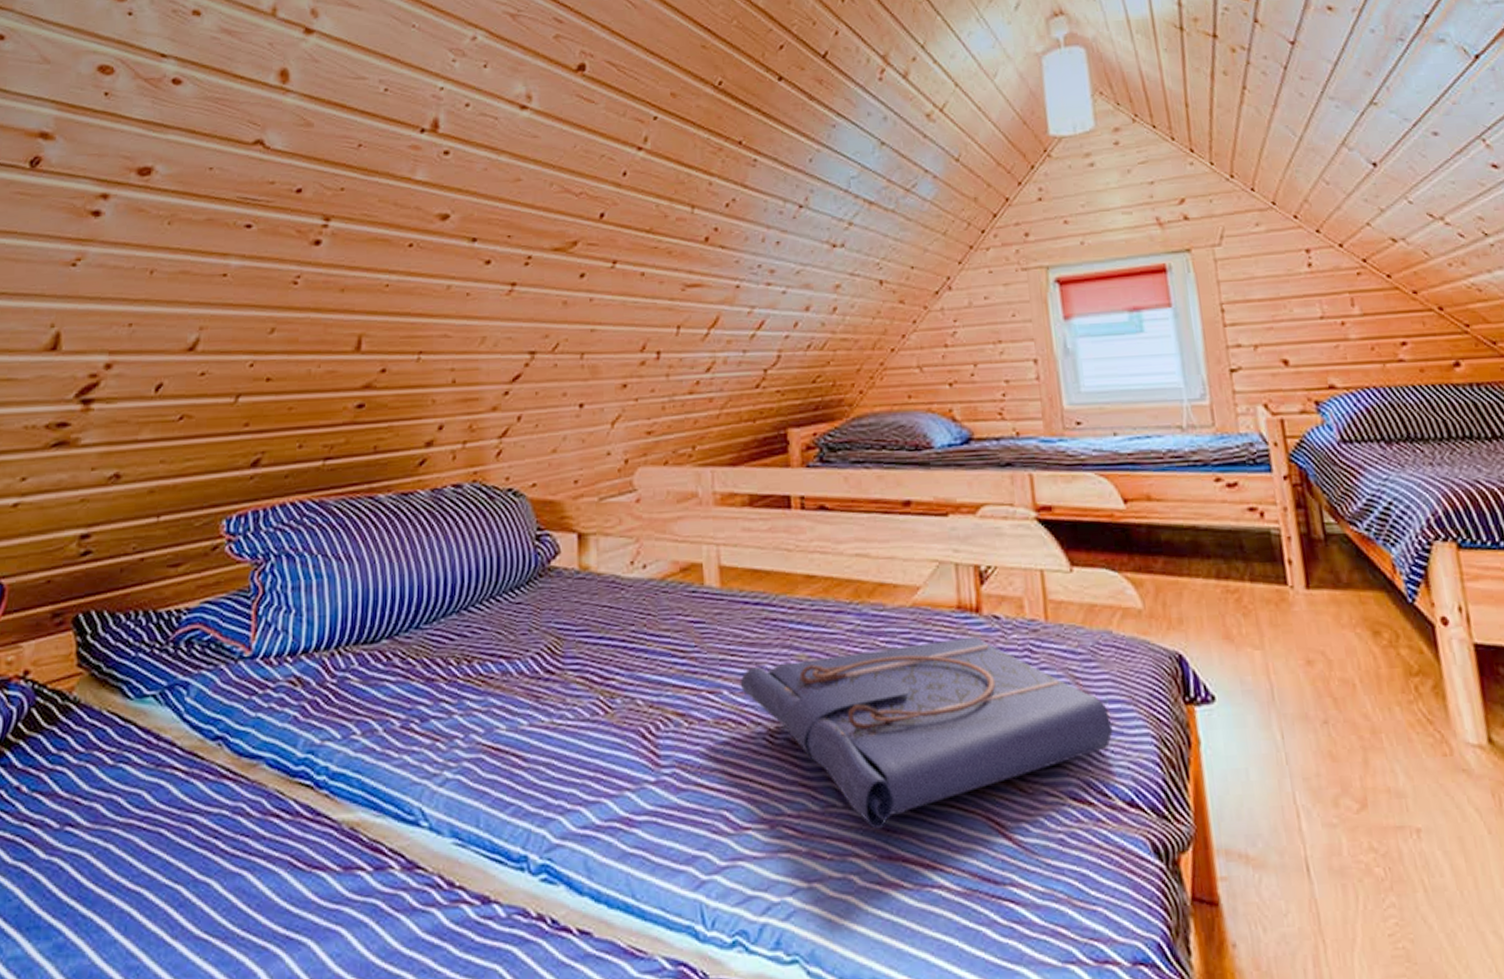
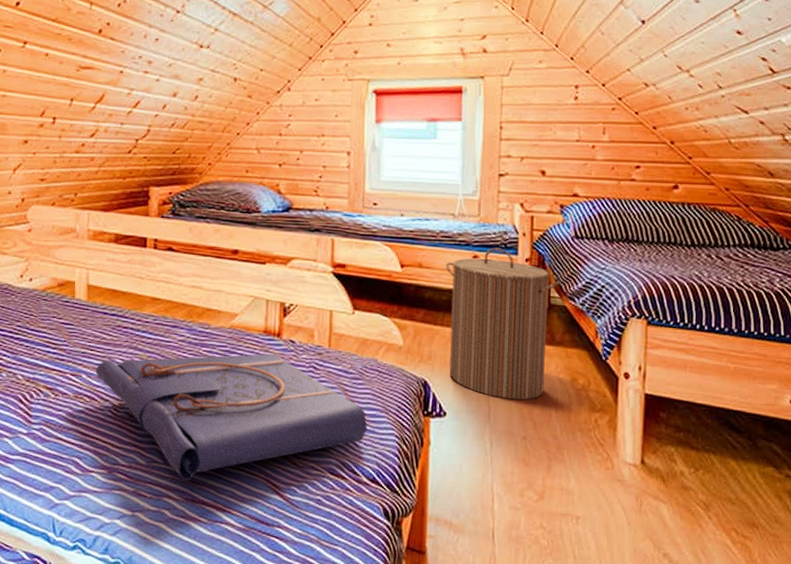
laundry hamper: none [1181,465,1340,670] -> present [445,247,561,400]

